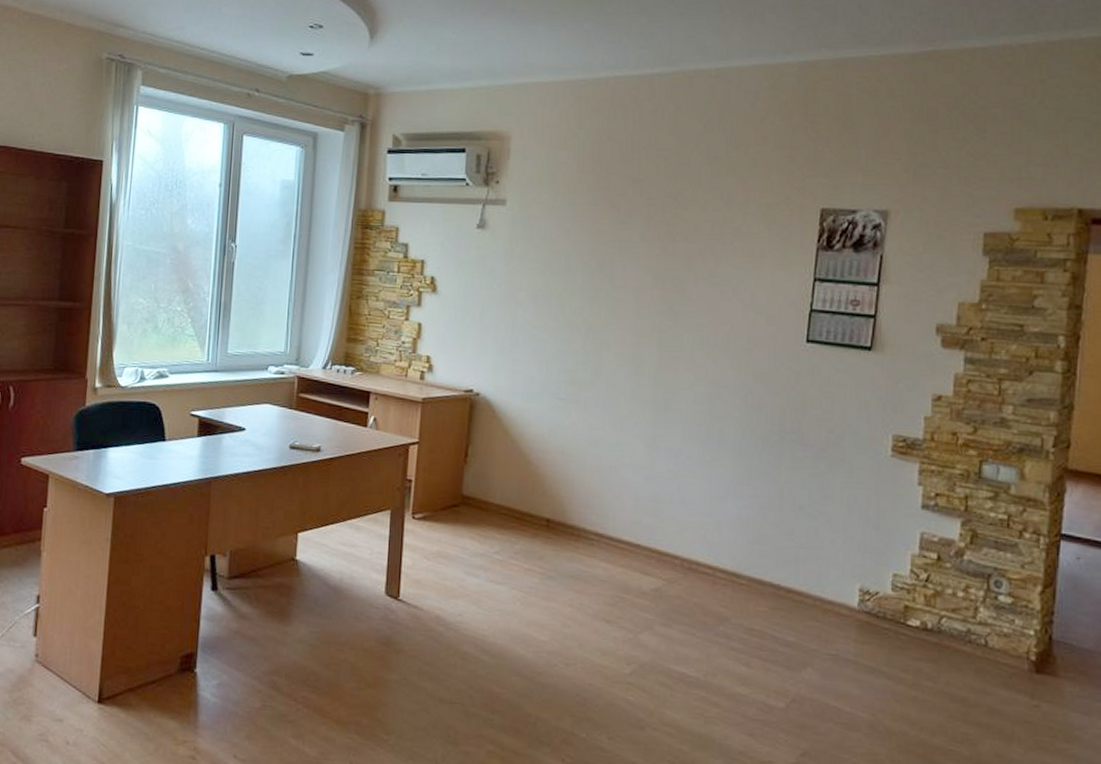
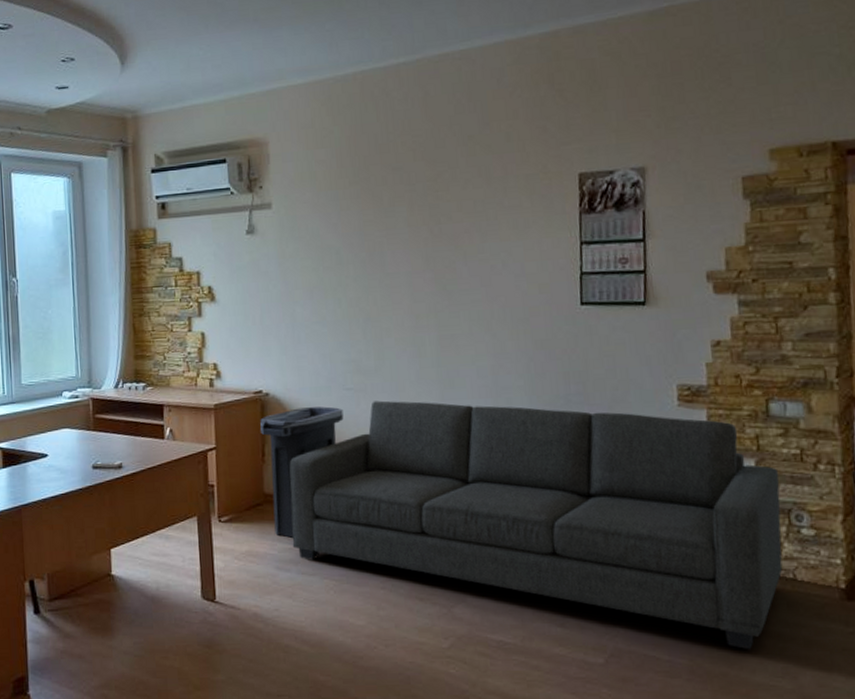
trash can: none [467,412,553,543] -> present [260,406,344,538]
sofa: none [484,414,984,712] -> present [289,400,783,650]

